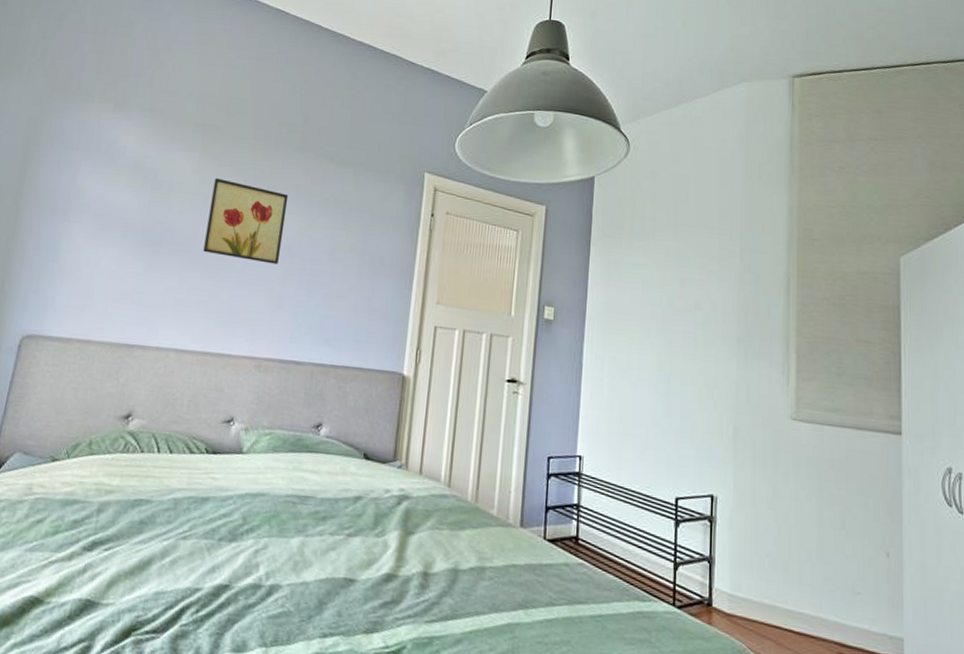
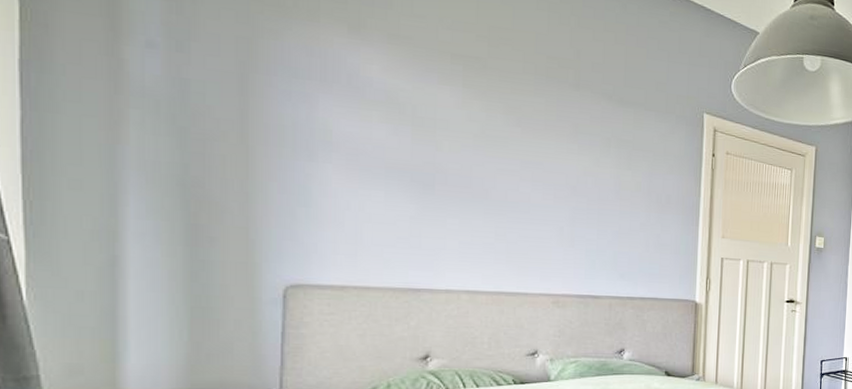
wall art: present [203,178,289,264] -> none [482,115,568,205]

